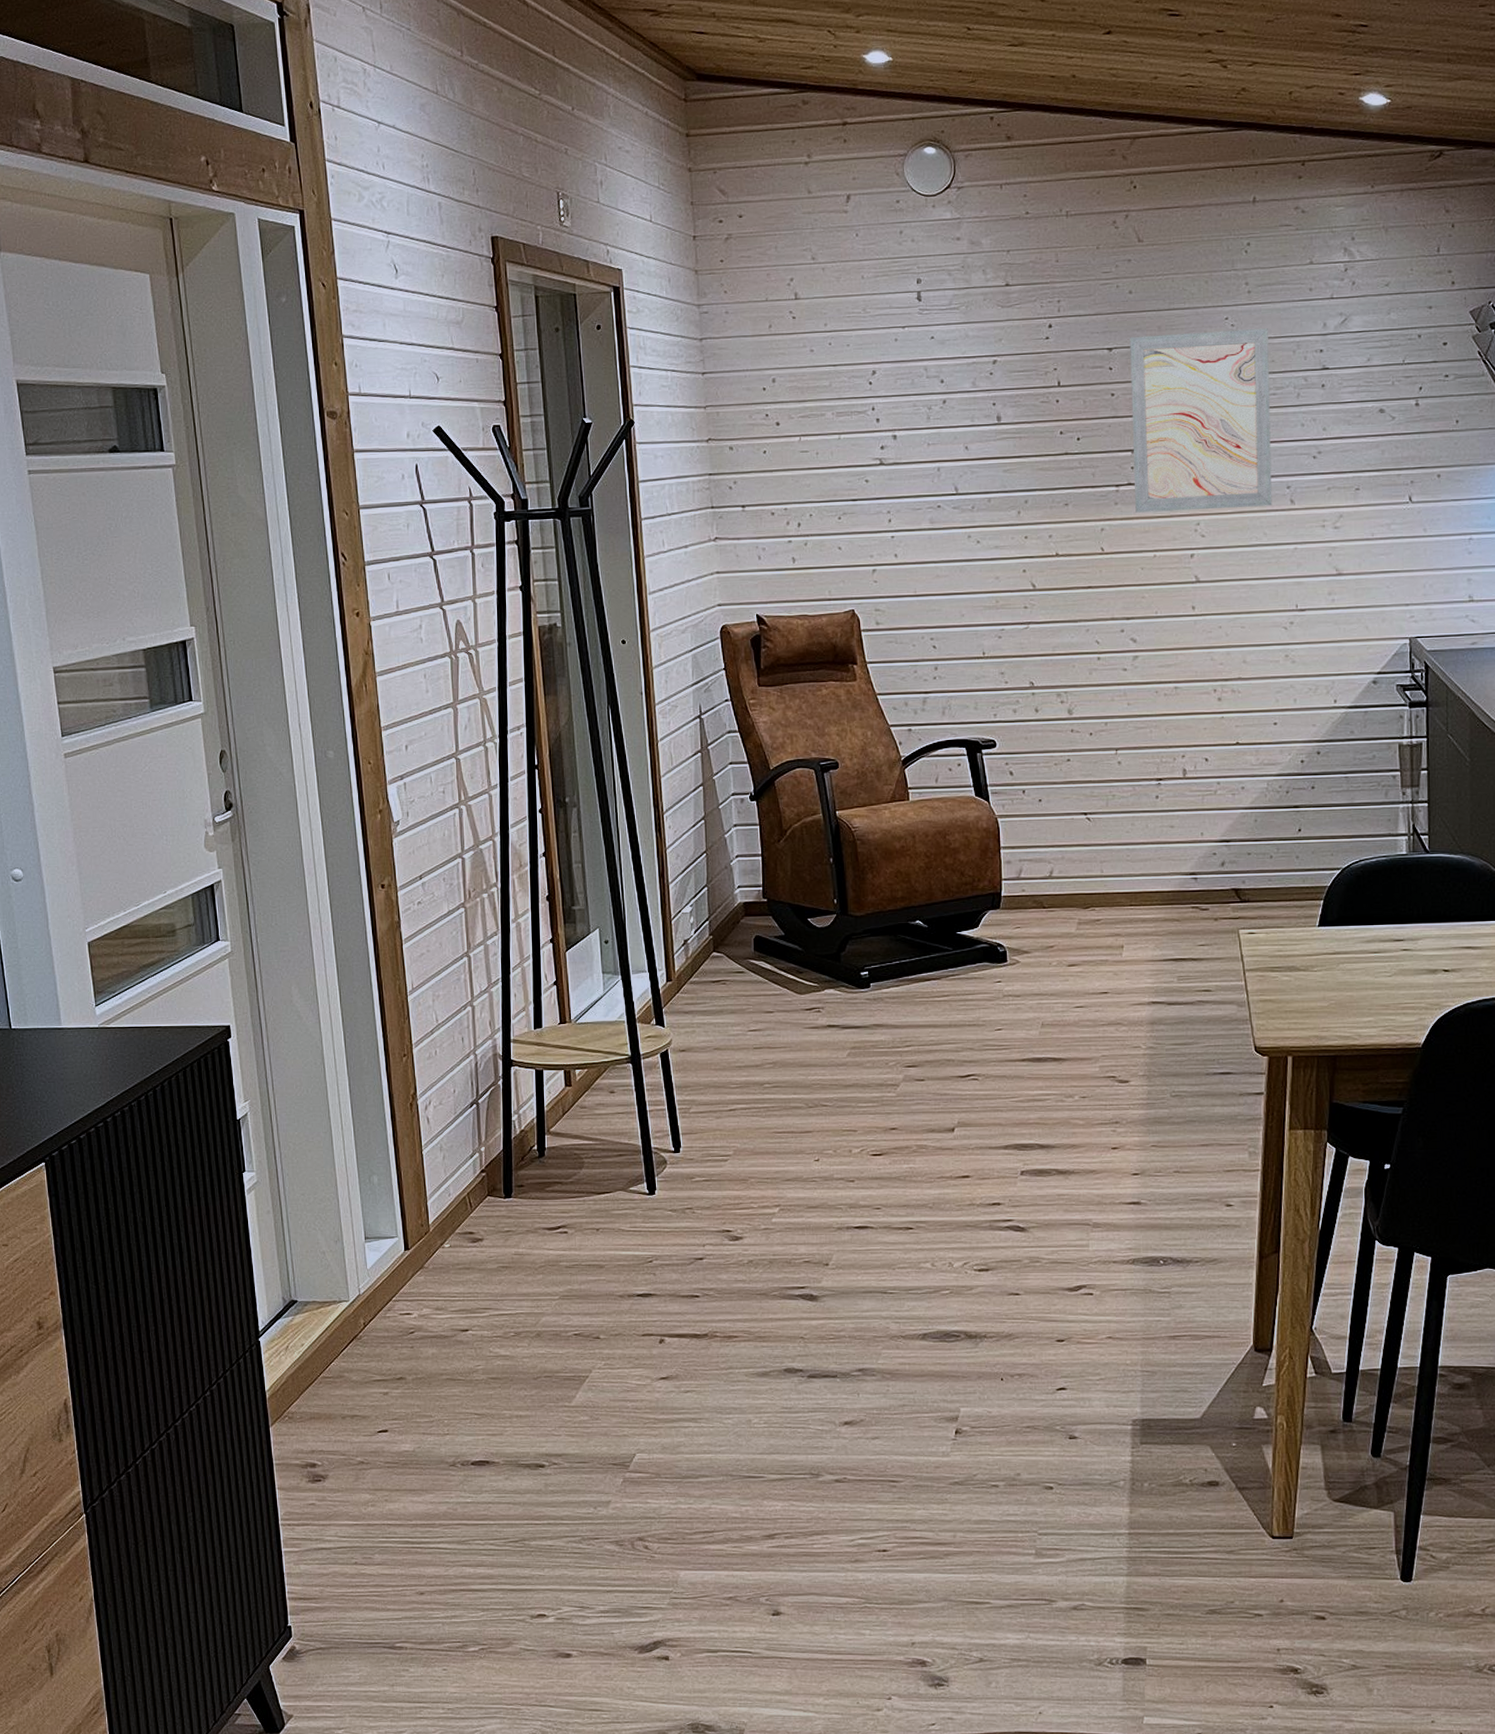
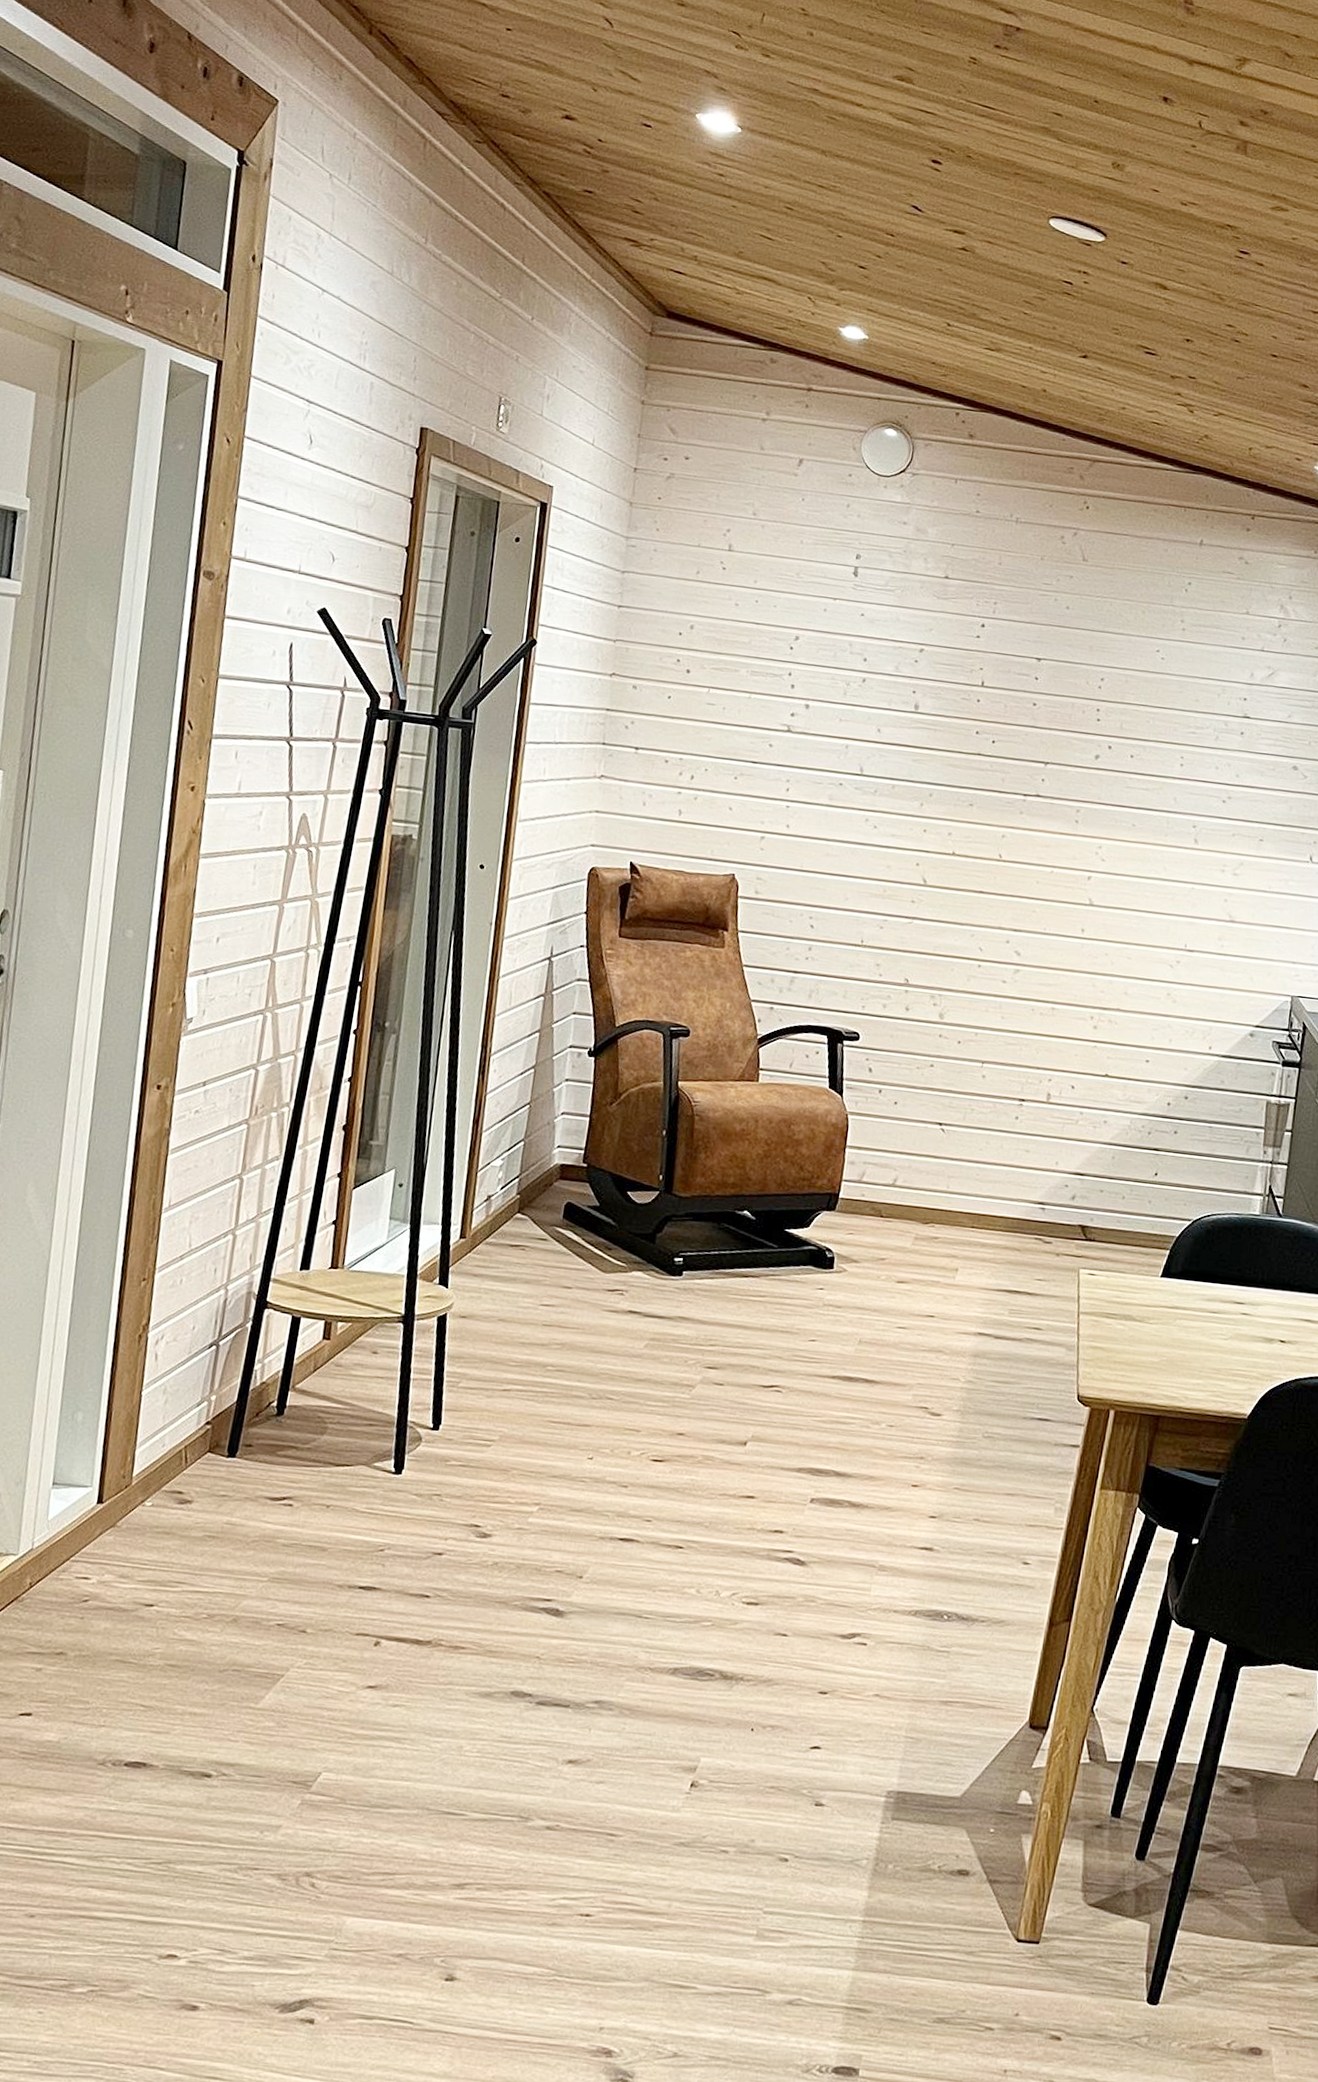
wall art: present [1130,328,1272,513] -> none [1039,650,1197,842]

